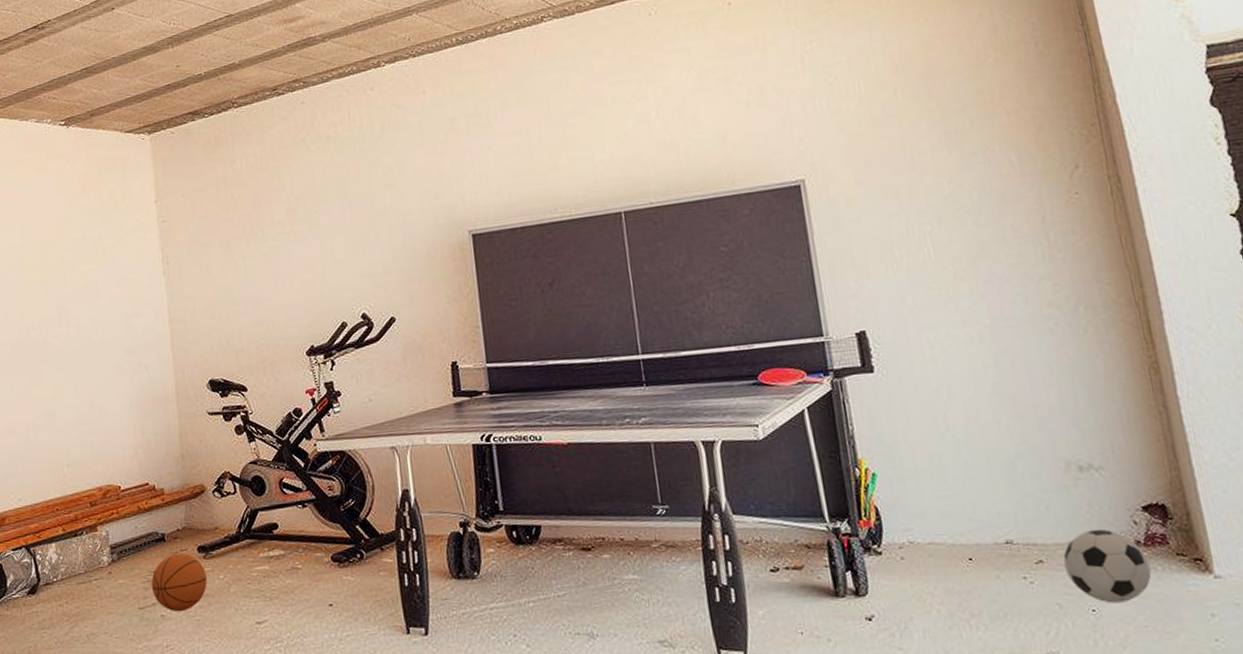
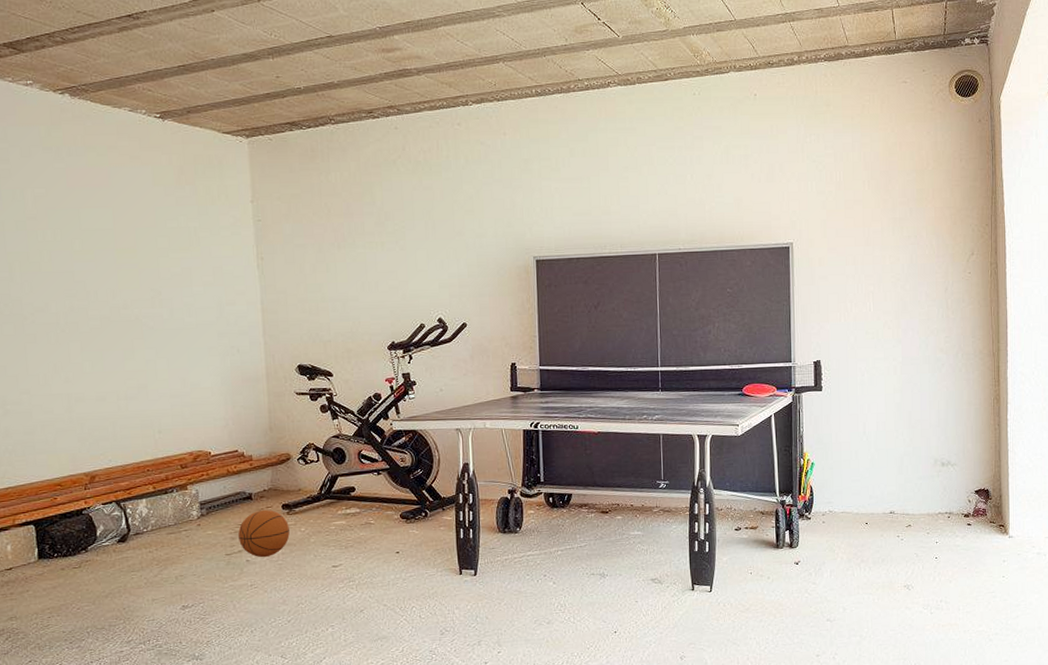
soccer ball: present [1063,529,1152,604] -> none [924,504,974,553]

